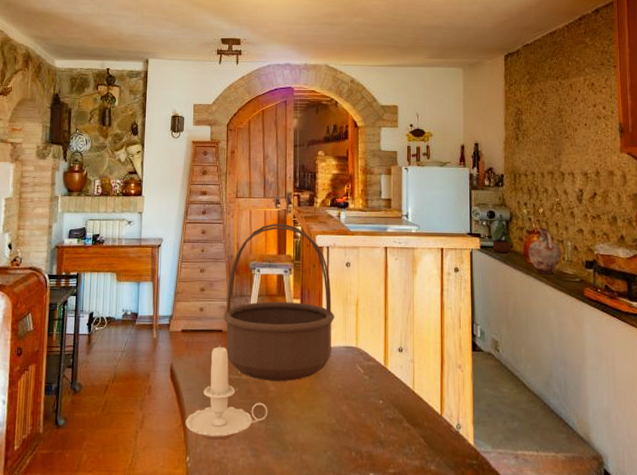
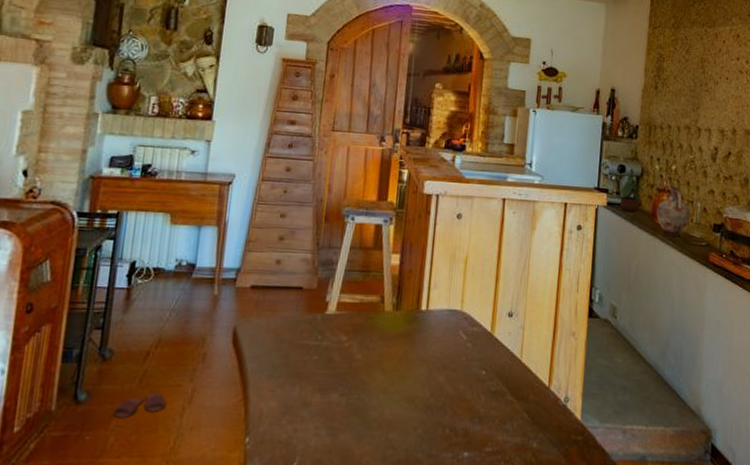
slippers: none [85,419,123,439] -> present [113,392,166,417]
candle: present [185,344,268,440] -> none [247,304,352,417]
basket: present [223,223,335,381] -> none [304,163,439,348]

